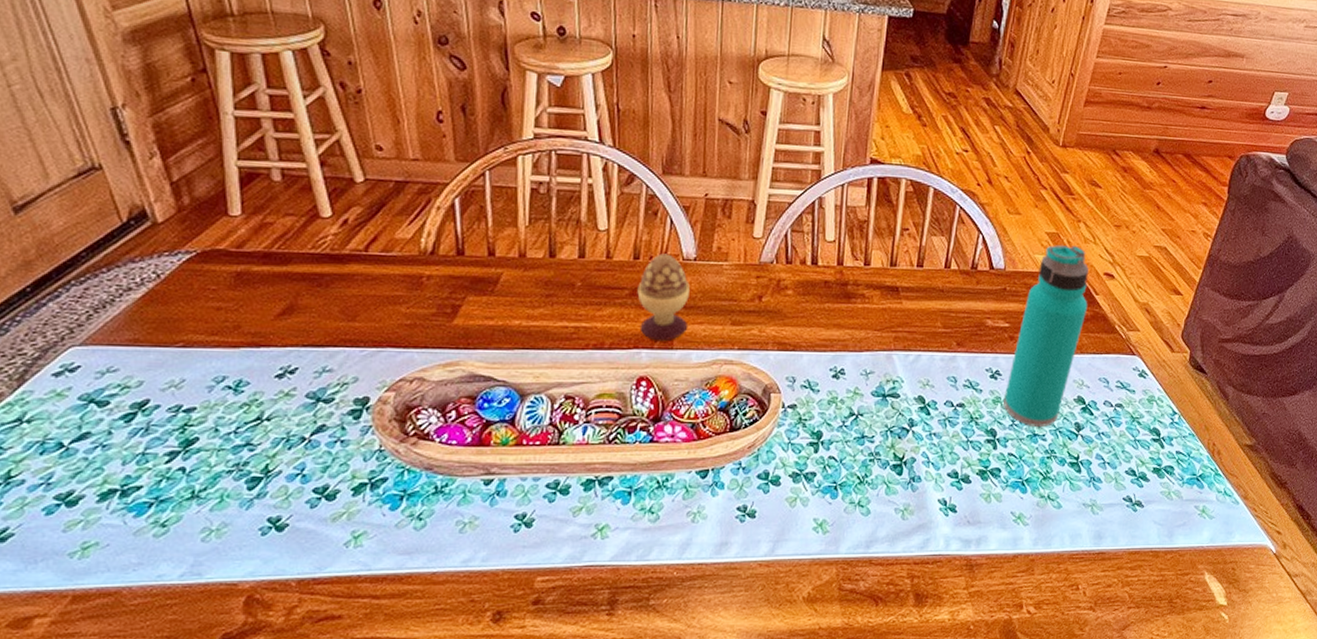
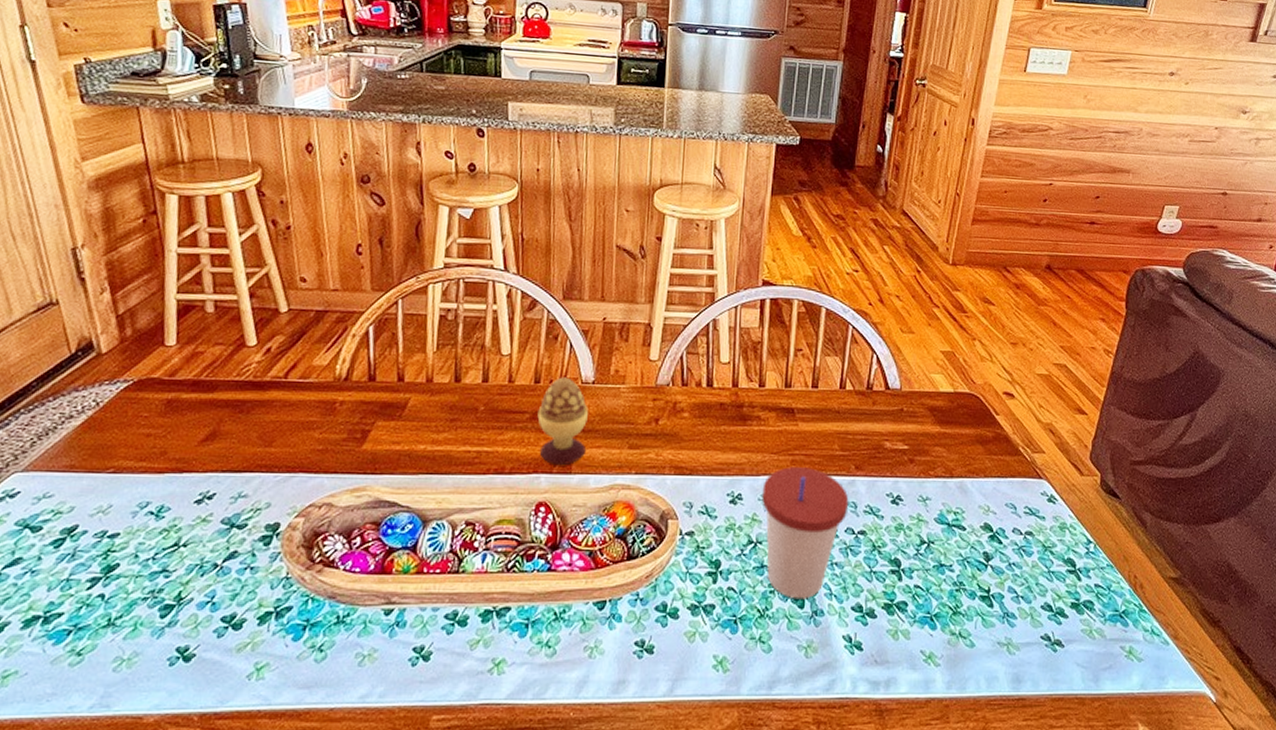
cup: none [864,343,950,467] -> present [762,467,849,599]
water bottle: present [1003,245,1089,427] -> none [907,364,989,556]

